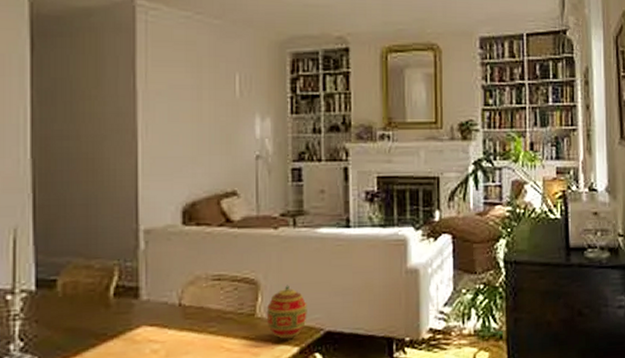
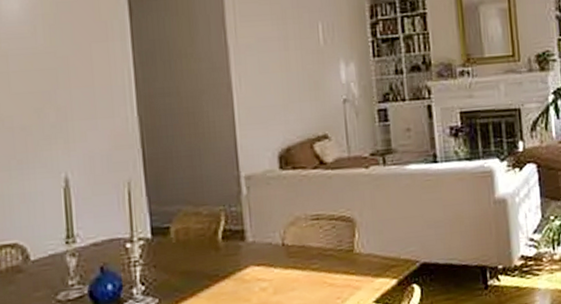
decorative egg: present [266,285,307,340] -> none [363,221,403,273]

